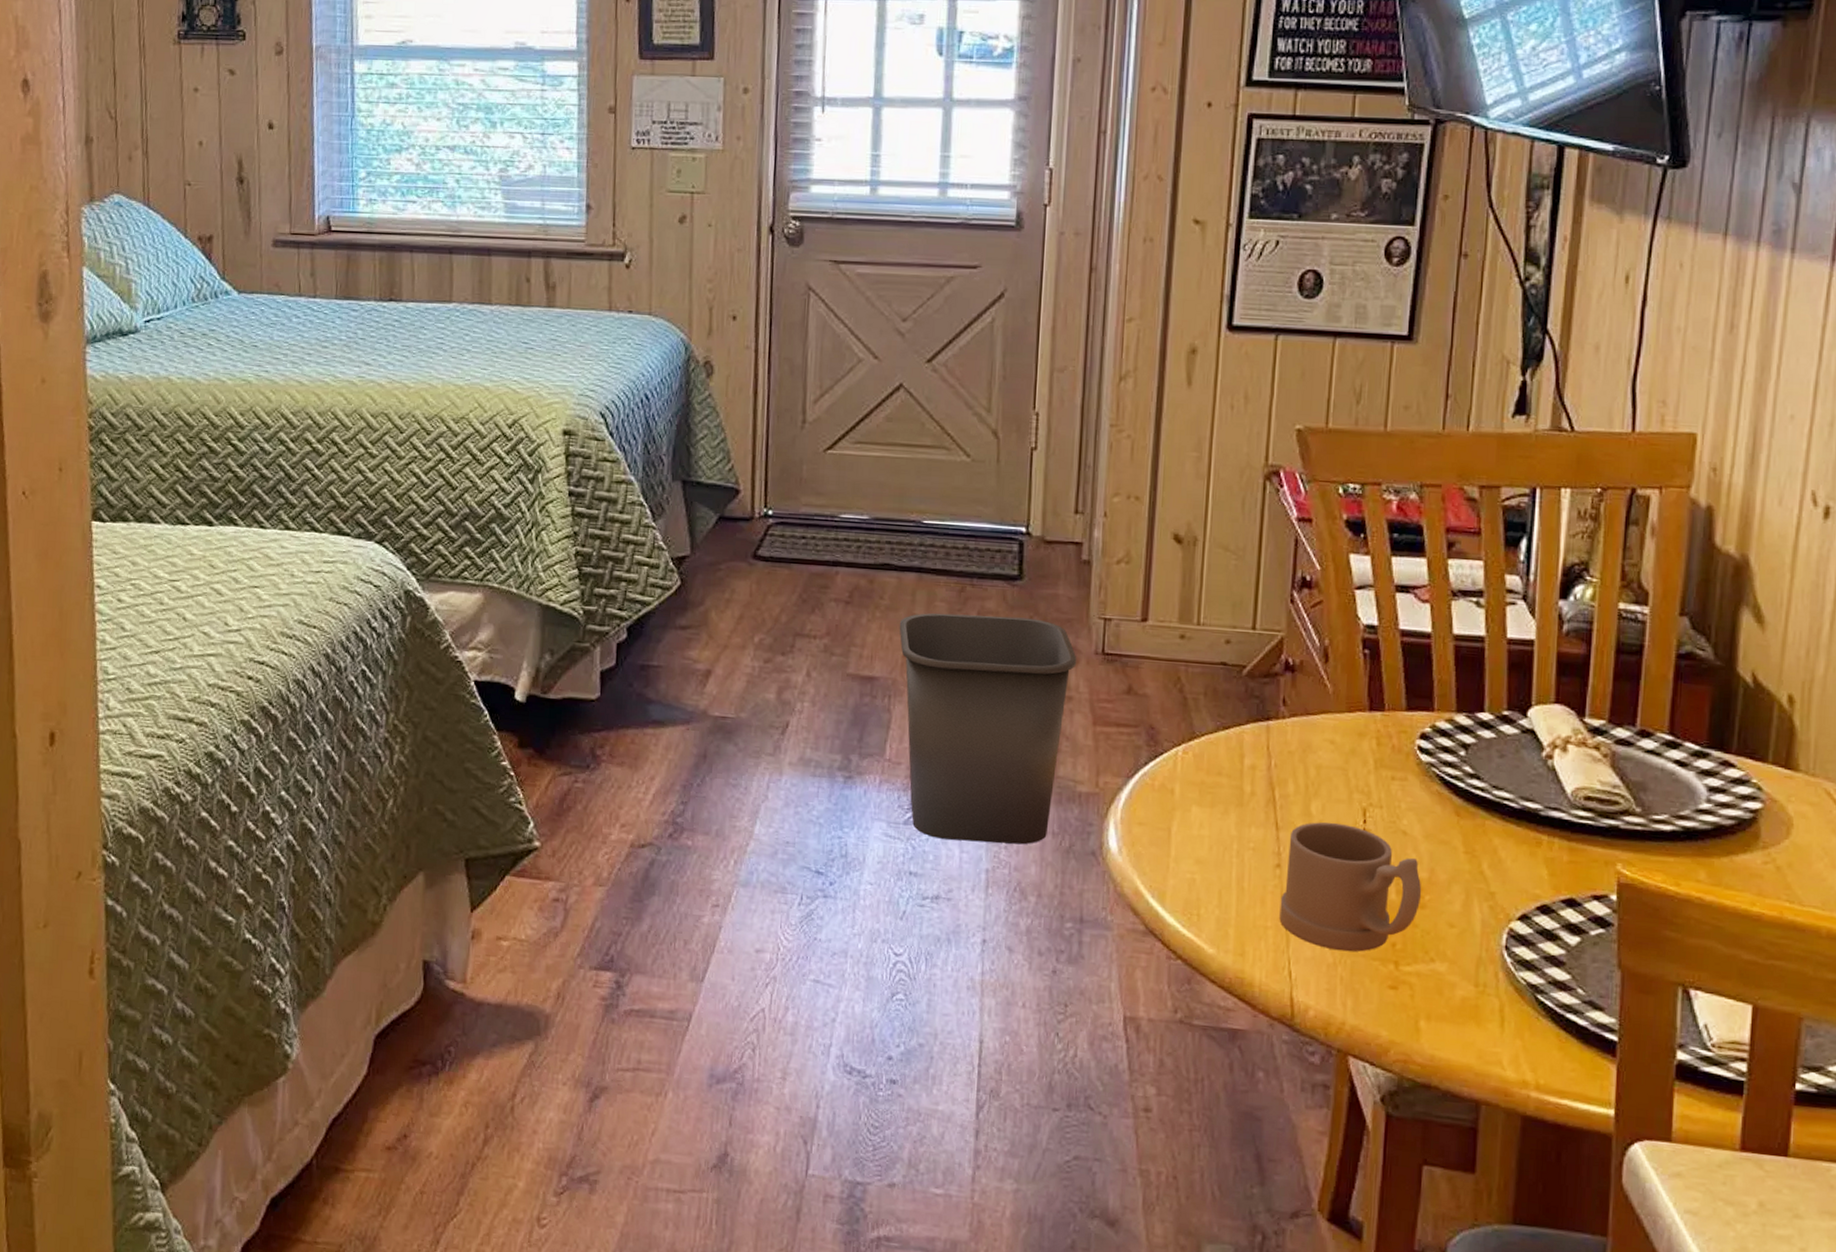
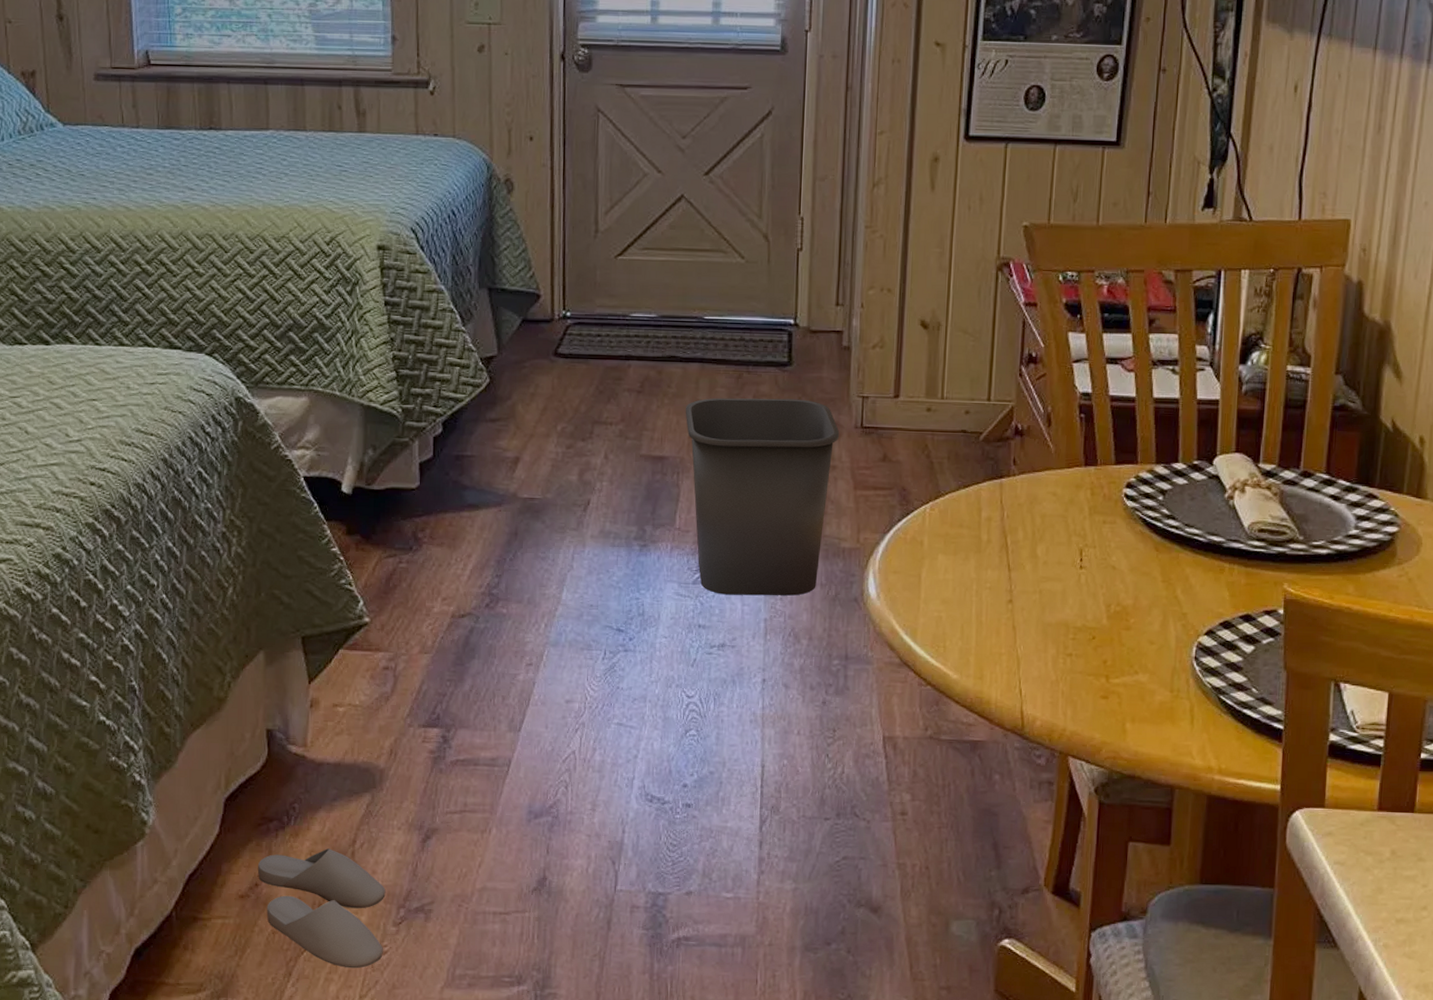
slippers: none [406,1101,547,1242] -> present [257,848,386,969]
mug: present [1279,822,1422,952] -> none [1011,562,1128,670]

